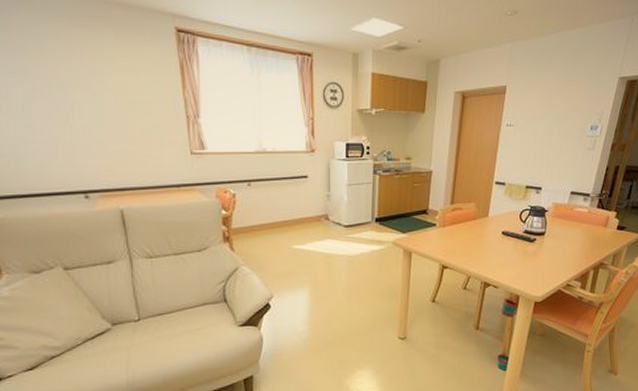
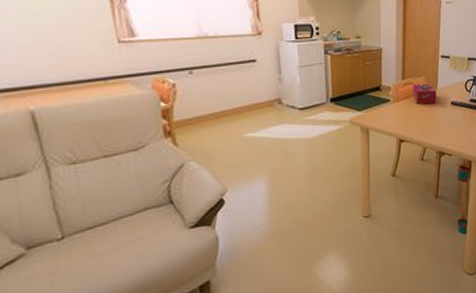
tissue box: none [460,210,488,232] -> present [412,83,437,104]

